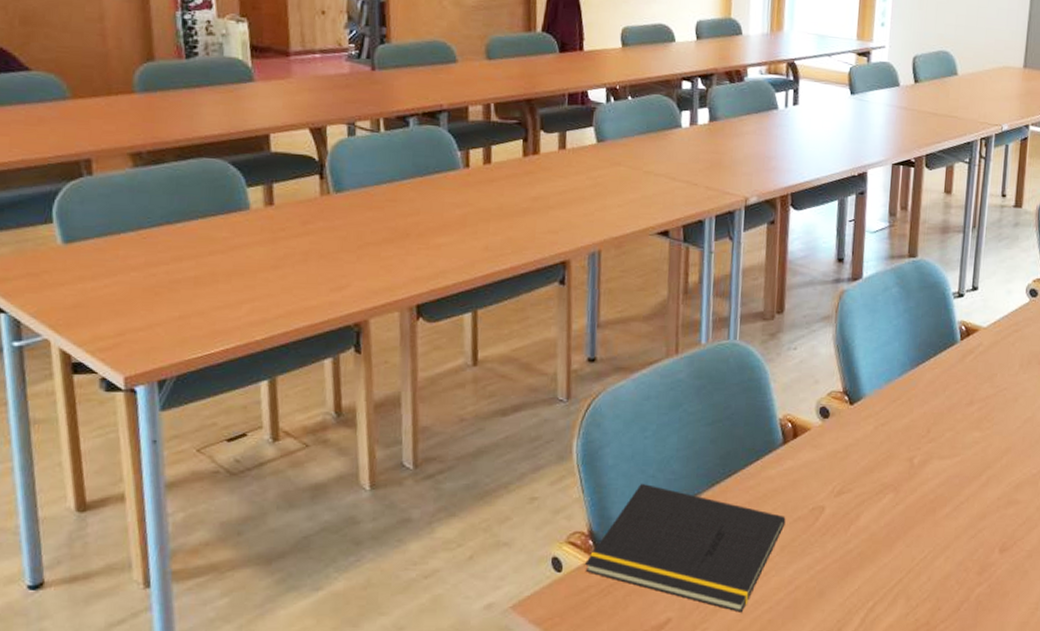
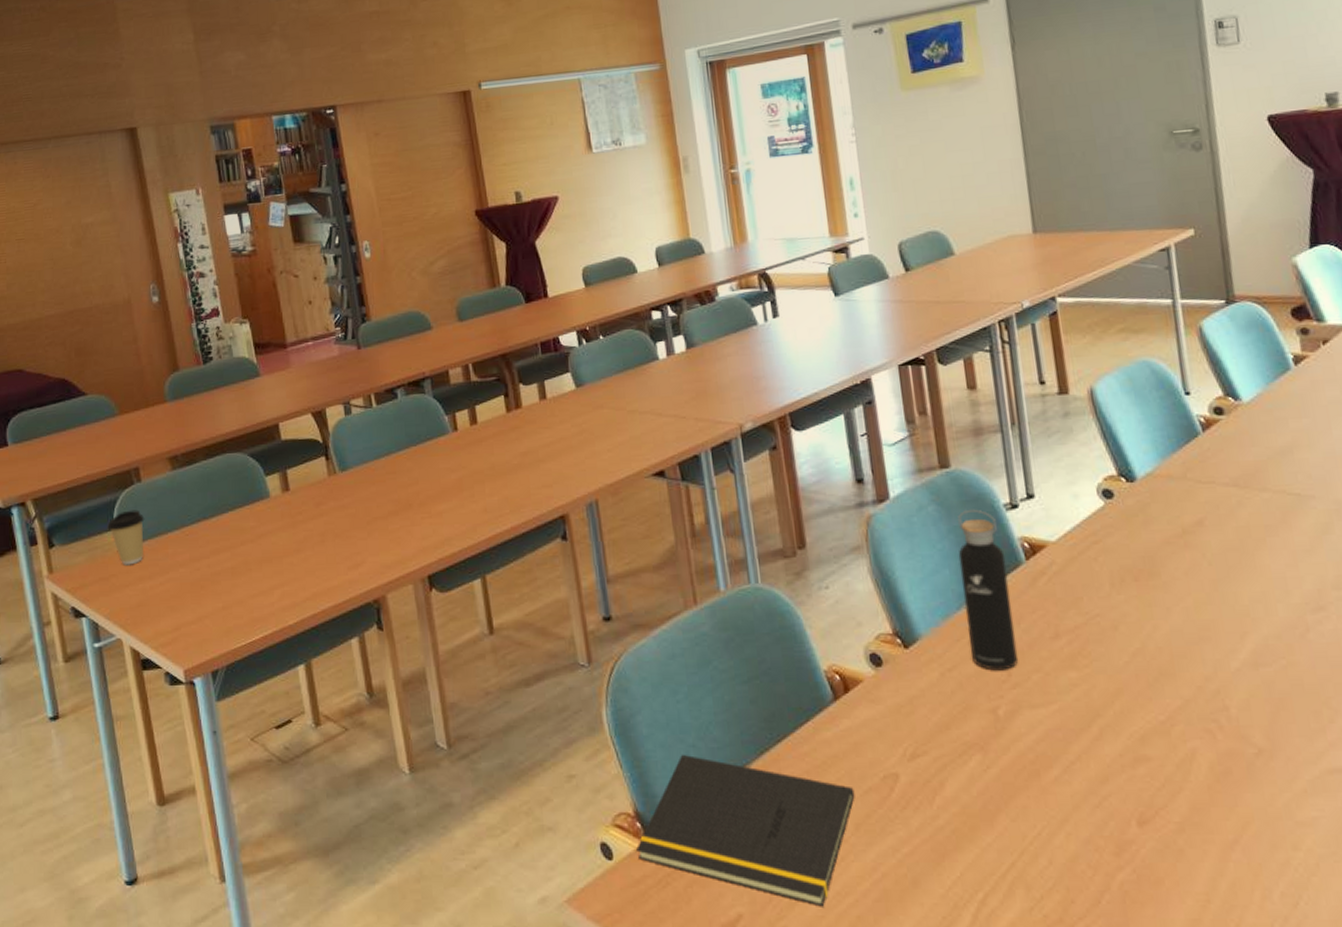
coffee cup: none [43,204,93,263] -> present [107,509,145,565]
water bottle: none [903,294,945,428] -> present [958,509,1019,671]

